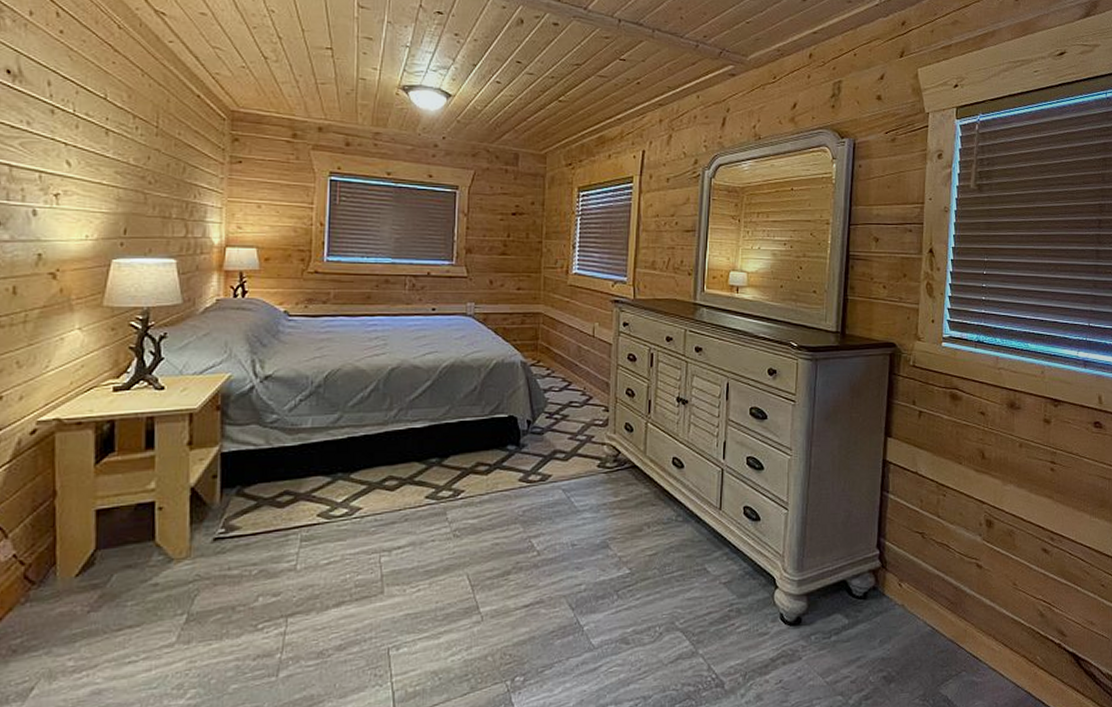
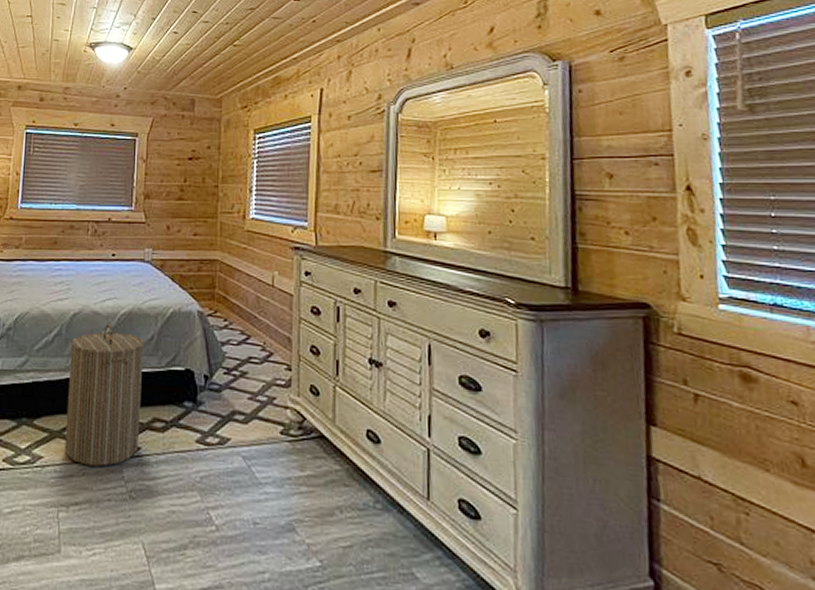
laundry hamper: none [385,378,467,512] -> present [65,324,144,467]

